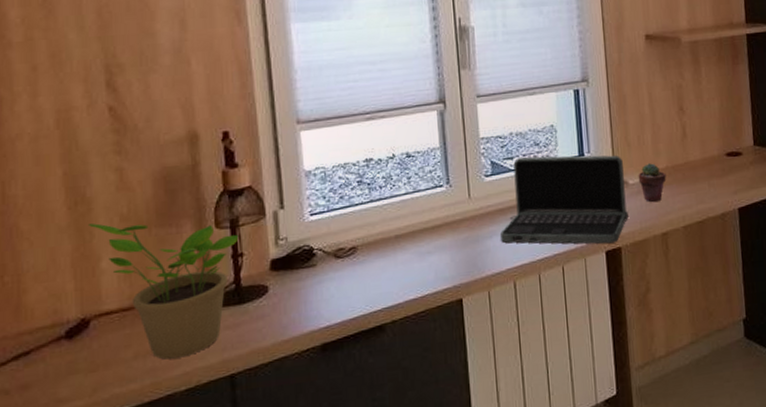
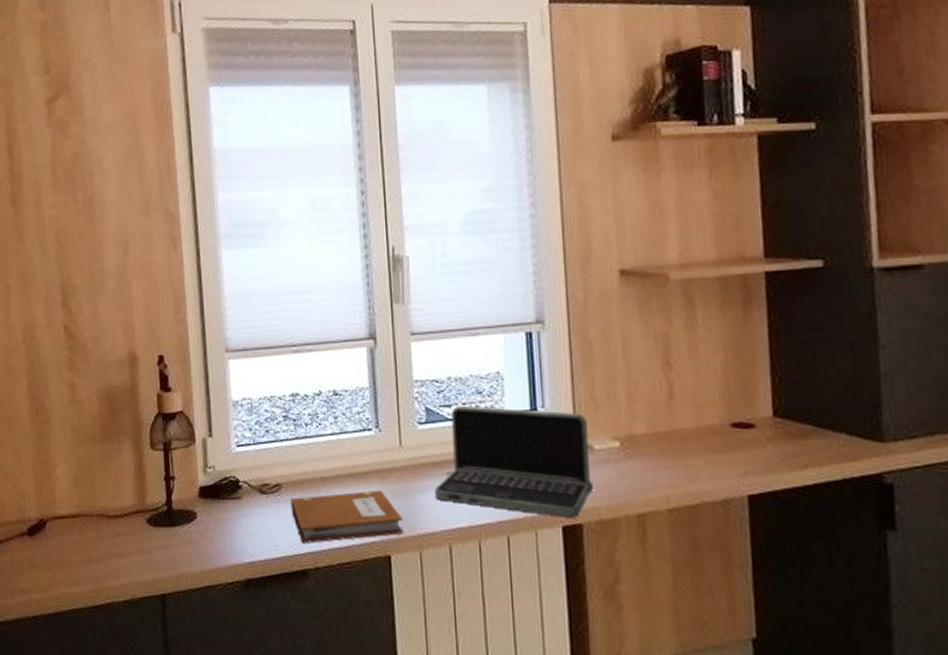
potted plant: present [87,223,239,360] -> none [46,433,171,570]
notebook: none [366,240,474,300] -> present [290,490,404,543]
potted succulent: present [638,163,666,202] -> none [606,427,645,474]

